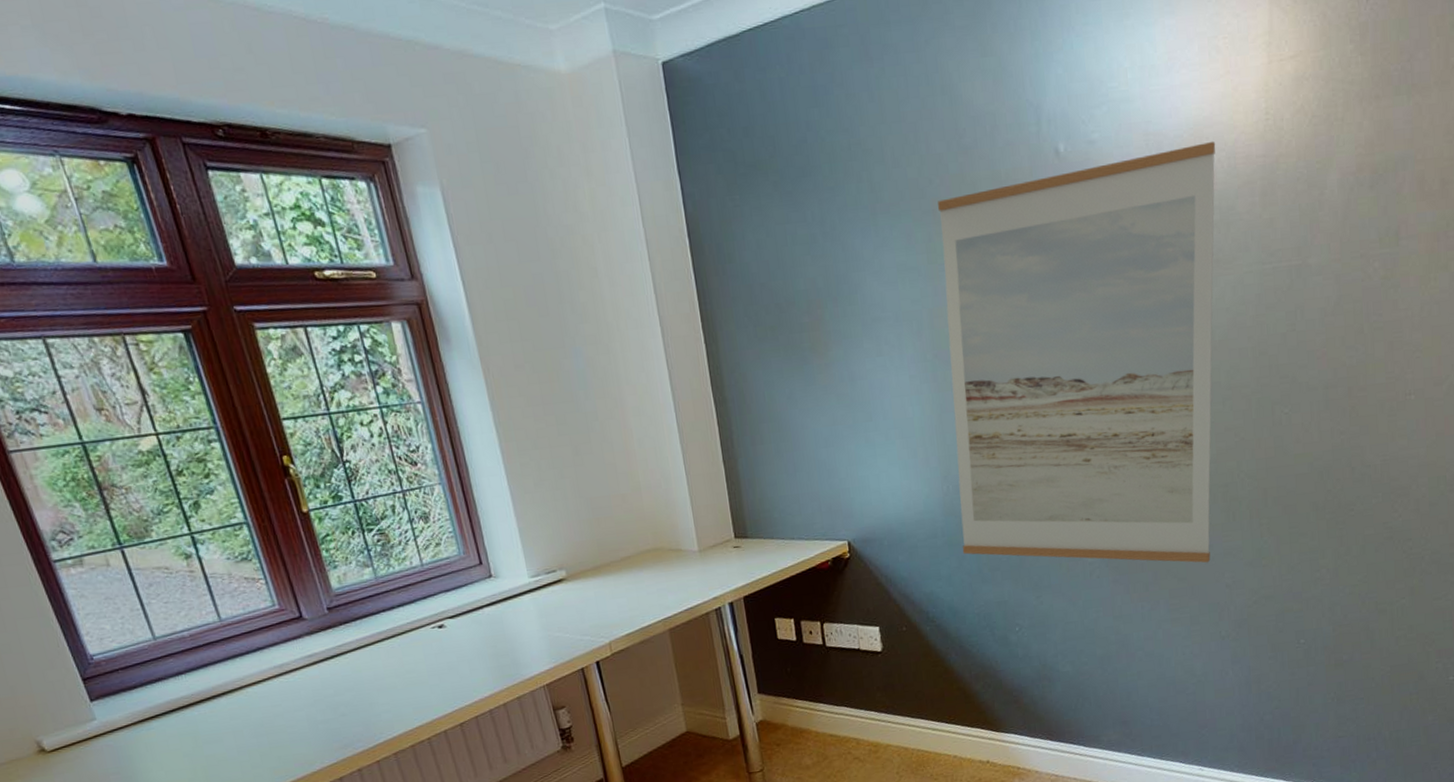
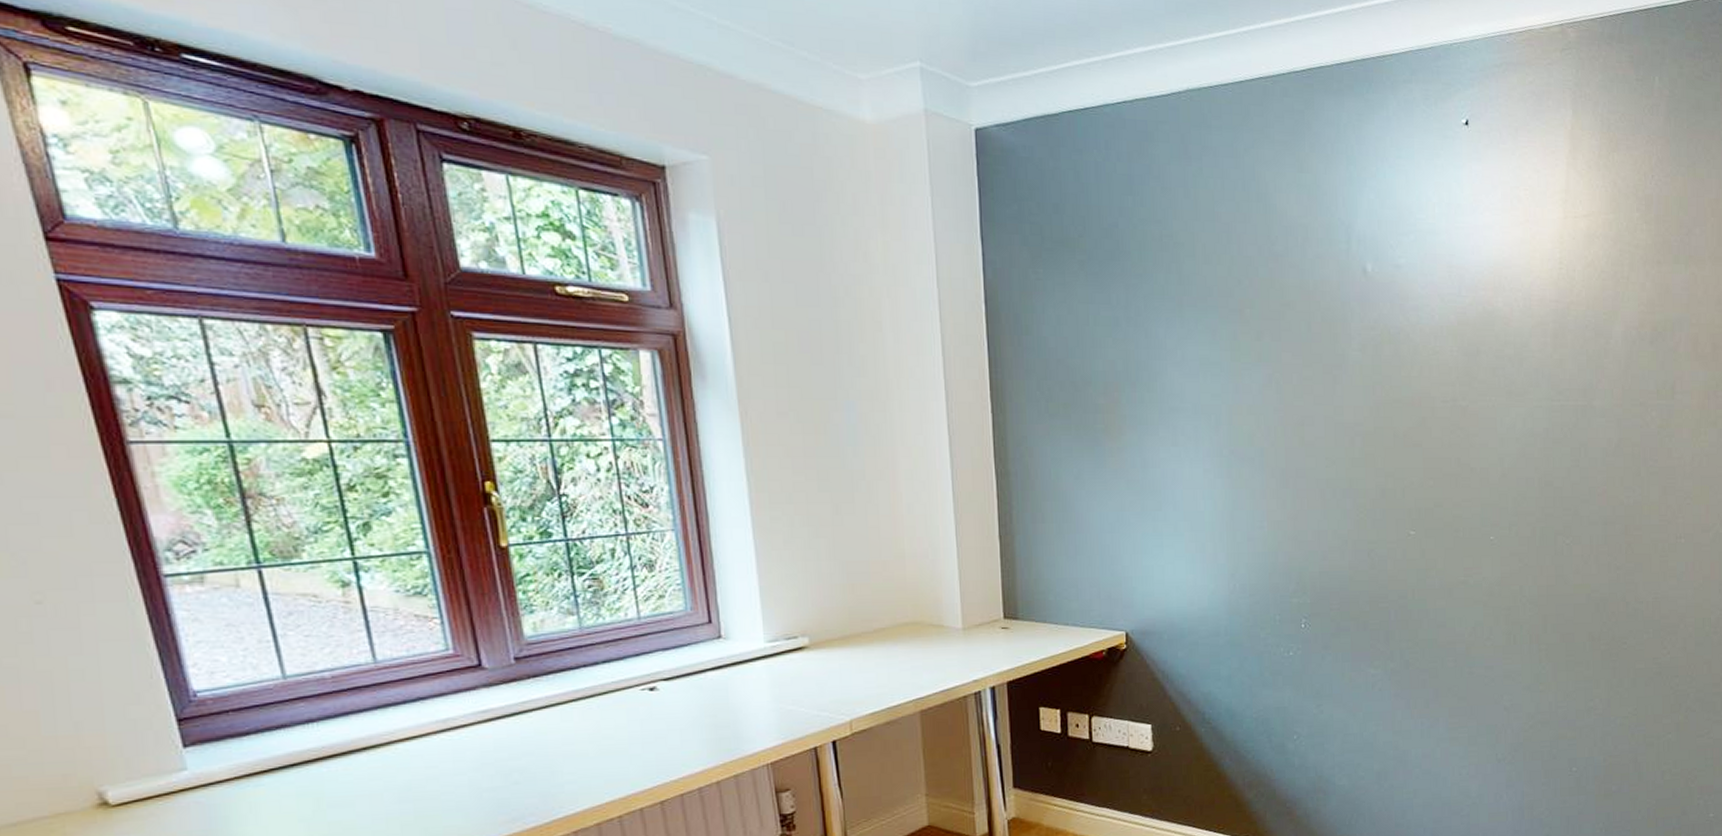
wall art: present [938,141,1216,563] -> none [1244,281,1513,684]

